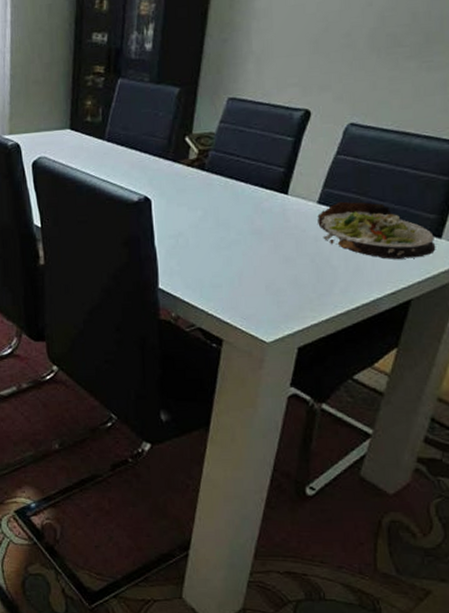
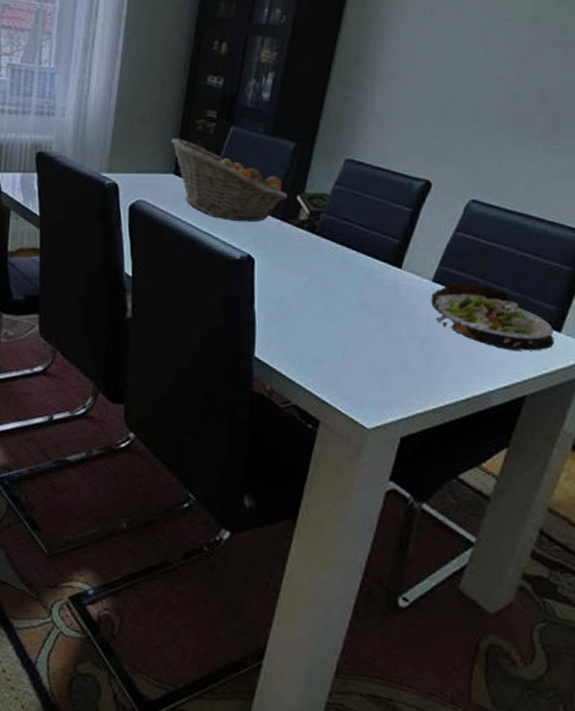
fruit basket: none [64,95,177,167] -> present [171,138,288,221]

